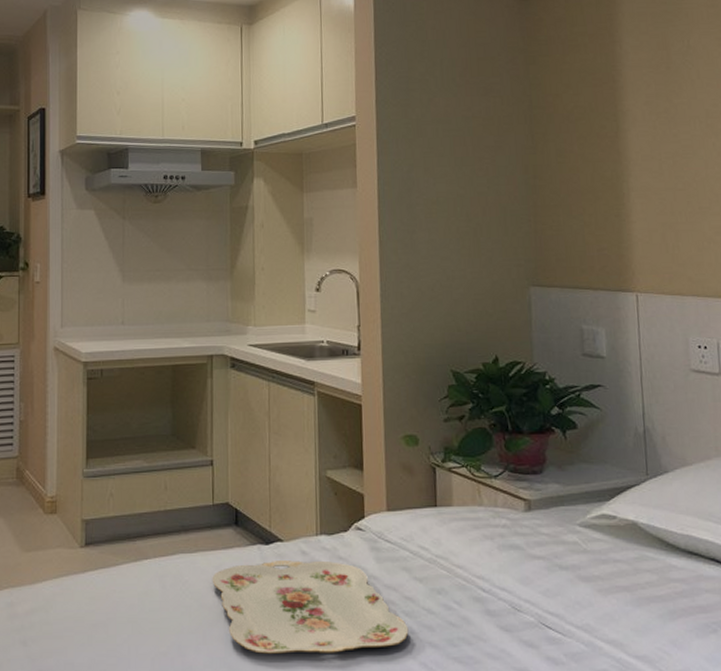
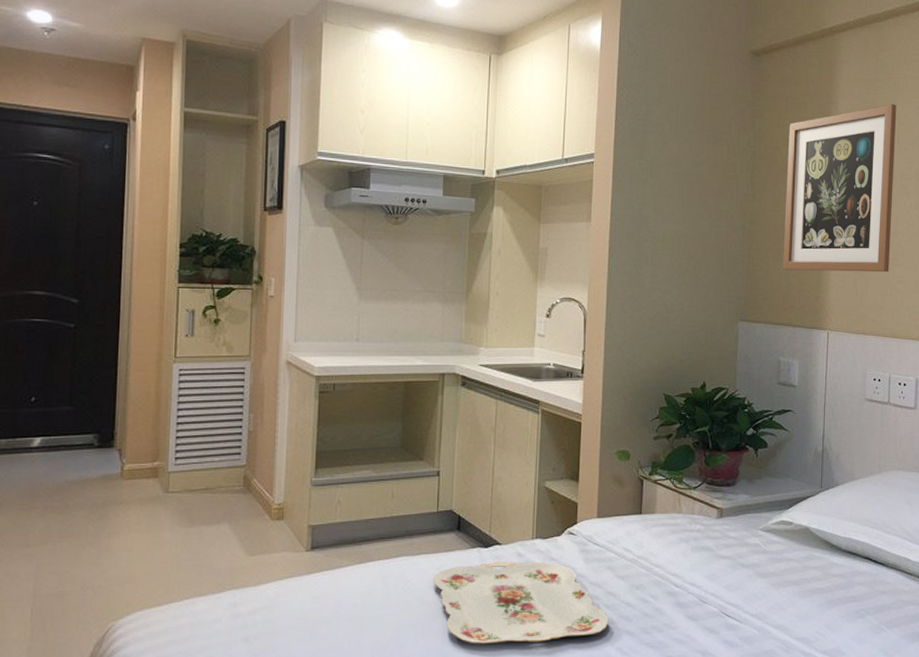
wall art: none [568,36,704,227] -> present [783,104,897,273]

